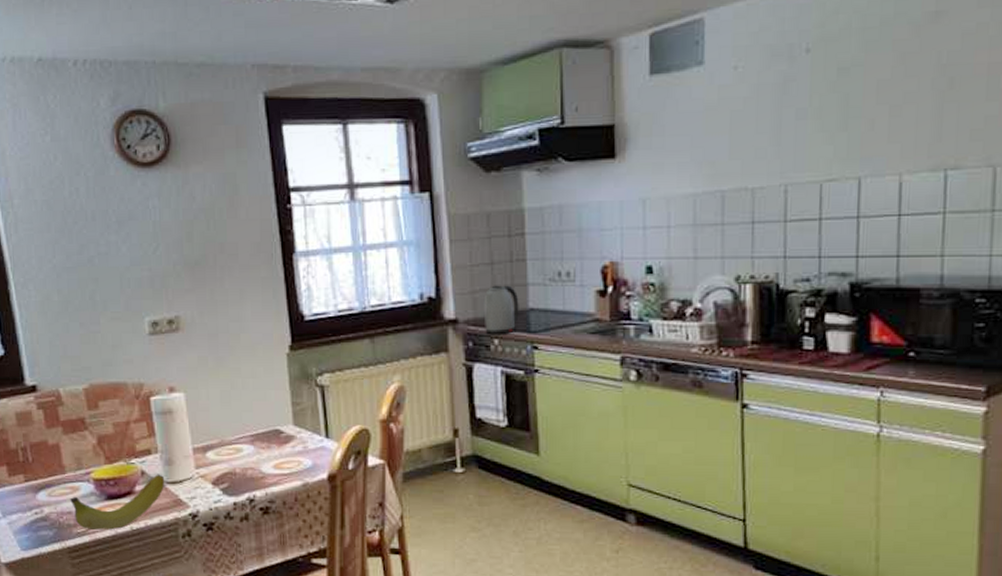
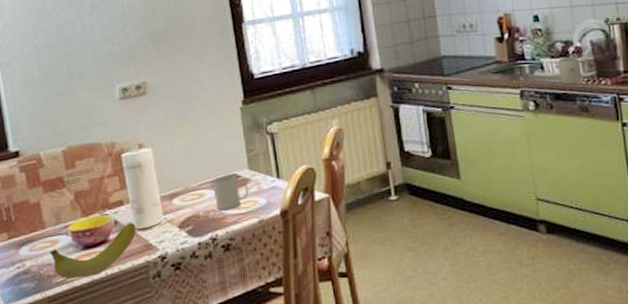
mug: none [252,429,292,470] -> present [213,174,248,211]
kettle: present [483,285,519,335] -> none [404,38,434,80]
mug: none [670,320,709,354] -> present [557,57,589,85]

